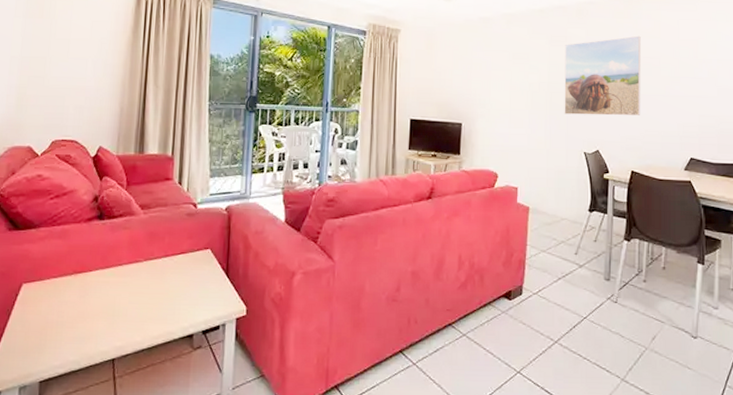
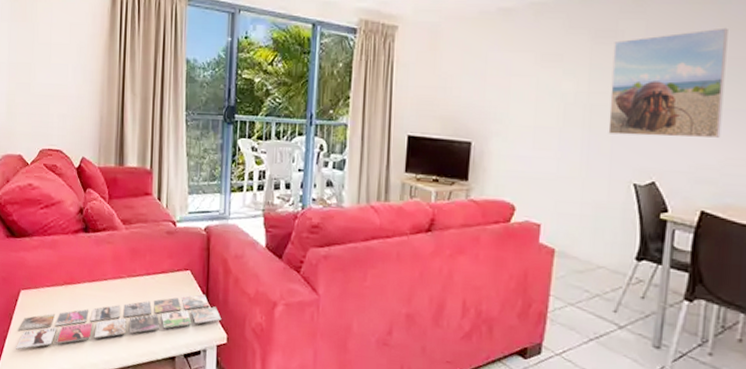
magazine: none [13,271,242,347] -> present [16,294,222,350]

